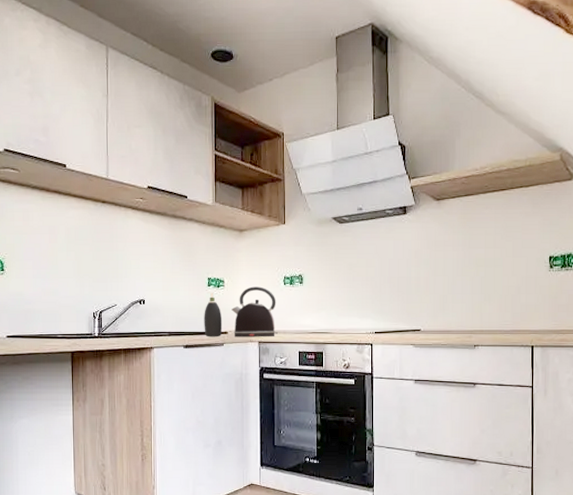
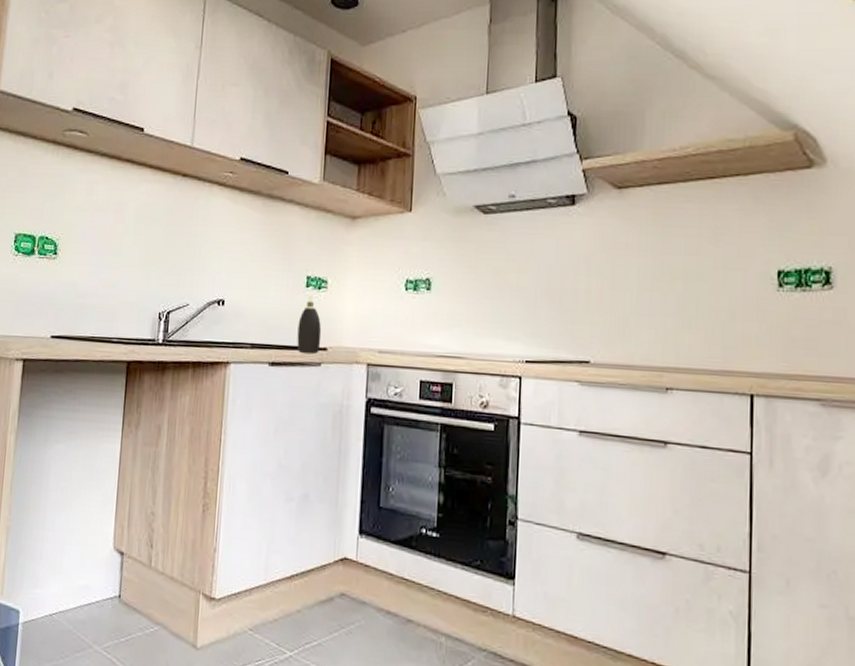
kettle: present [231,286,278,337] -> none [334,290,394,359]

